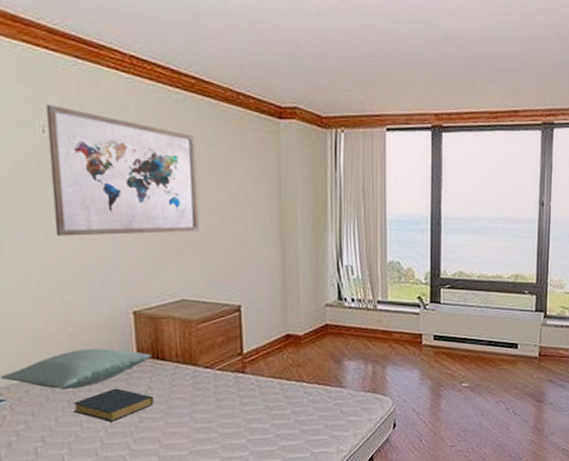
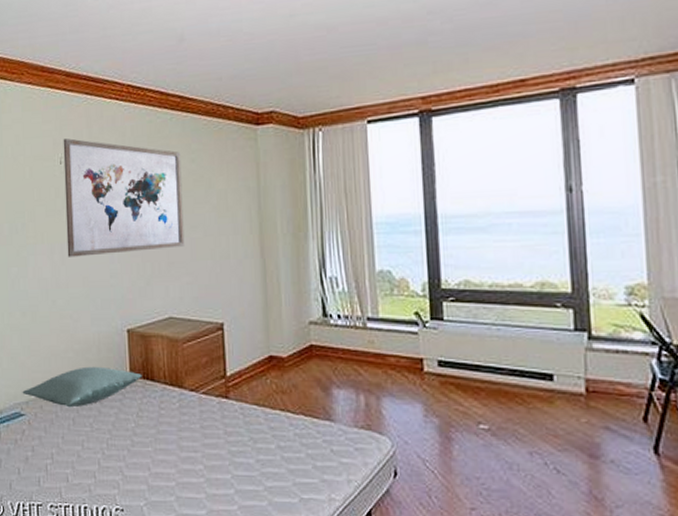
hardback book: present [73,388,154,423] -> none [76,408,144,444]

